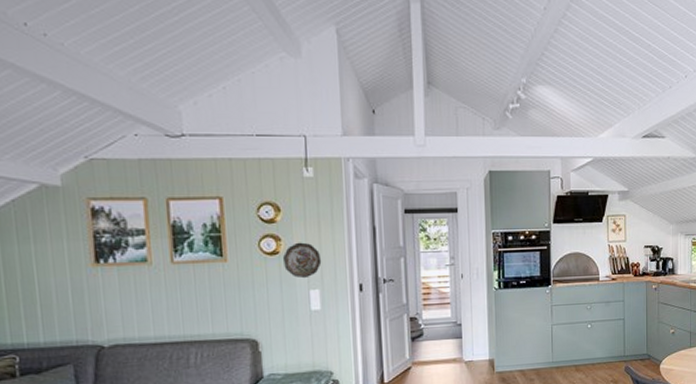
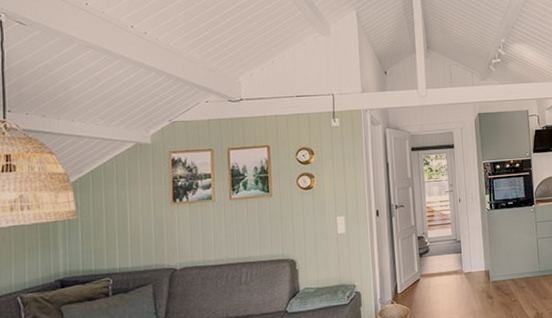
decorative plate: present [282,242,322,279] -> none [315,178,346,208]

